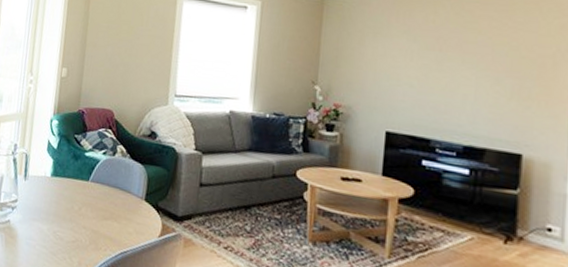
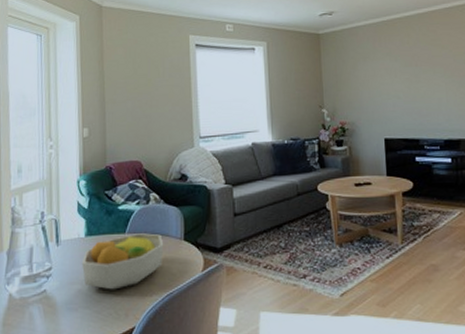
fruit bowl: none [44,183,125,236] -> present [82,233,164,290]

